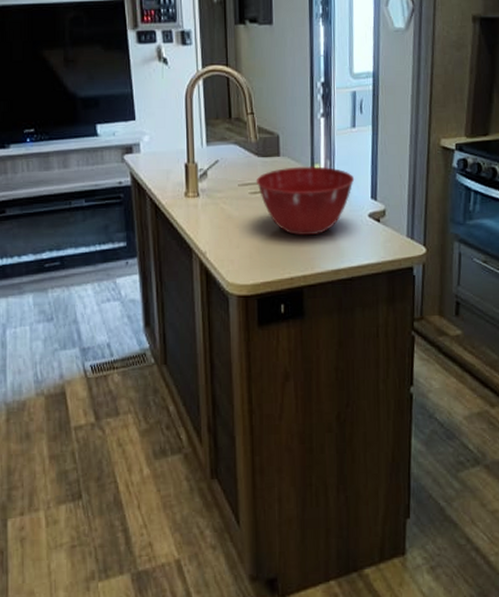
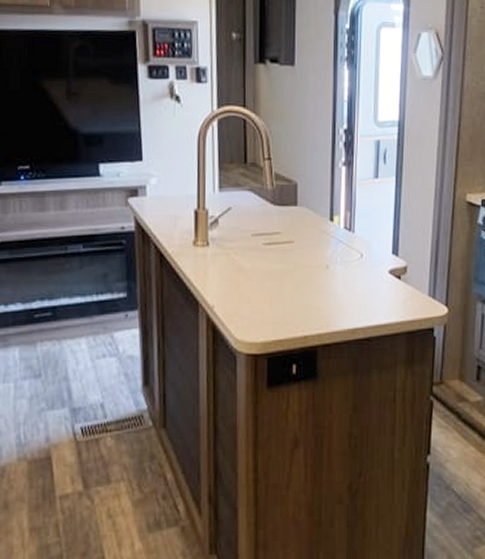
mixing bowl: present [255,166,355,236] -> none [270,217,376,292]

